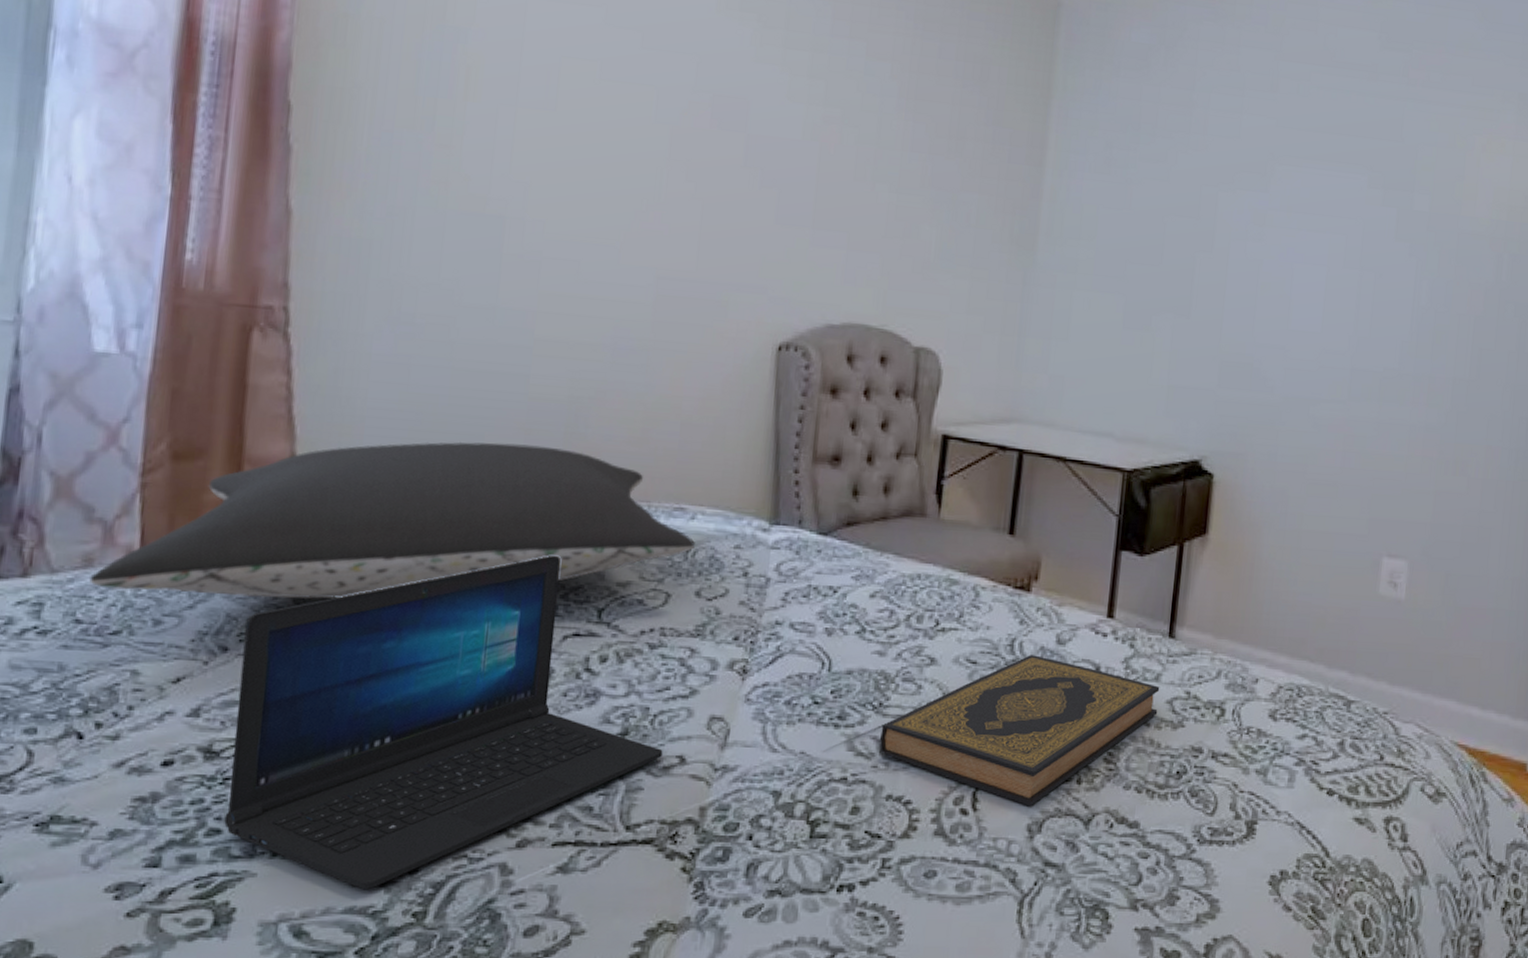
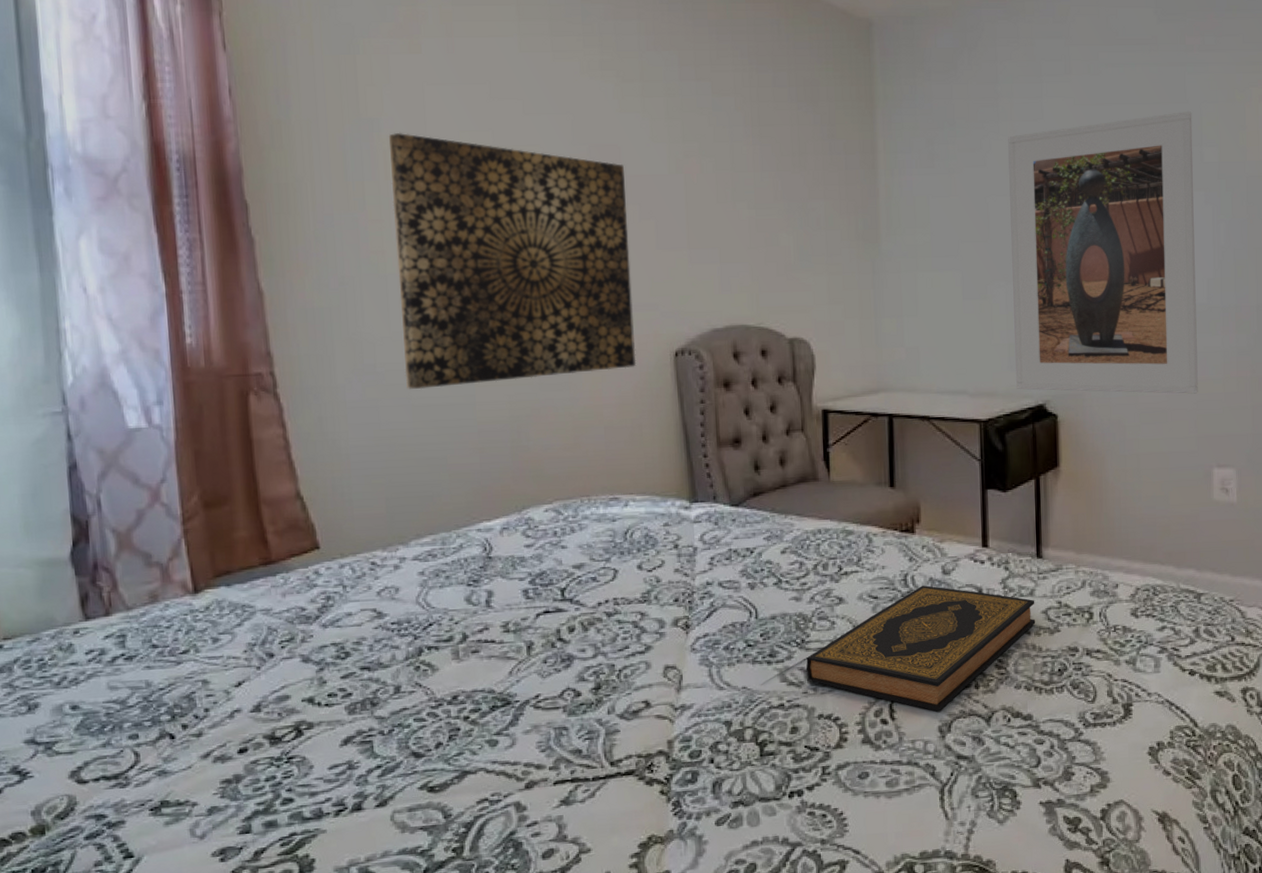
pillow: present [89,441,695,600] -> none [157,460,631,618]
laptop: present [224,555,663,889] -> none [284,549,631,834]
wall art: none [449,47,751,357] -> present [388,132,637,390]
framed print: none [1171,151,1407,470] -> present [1008,111,1198,394]

